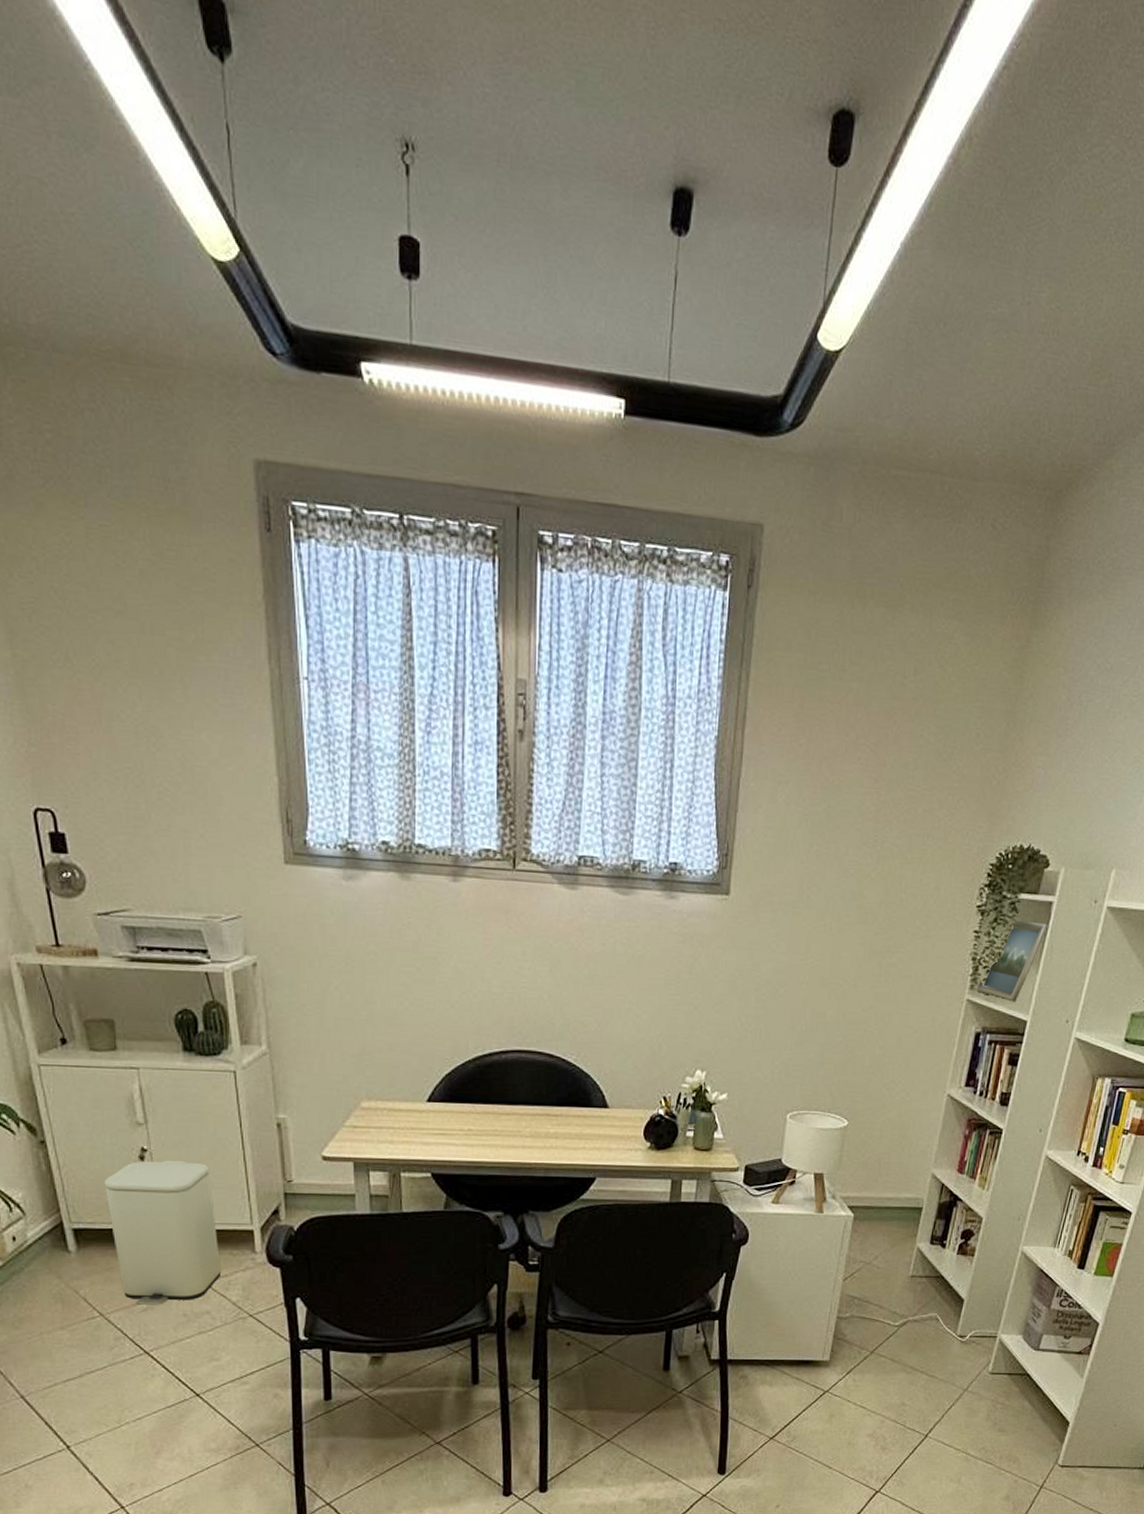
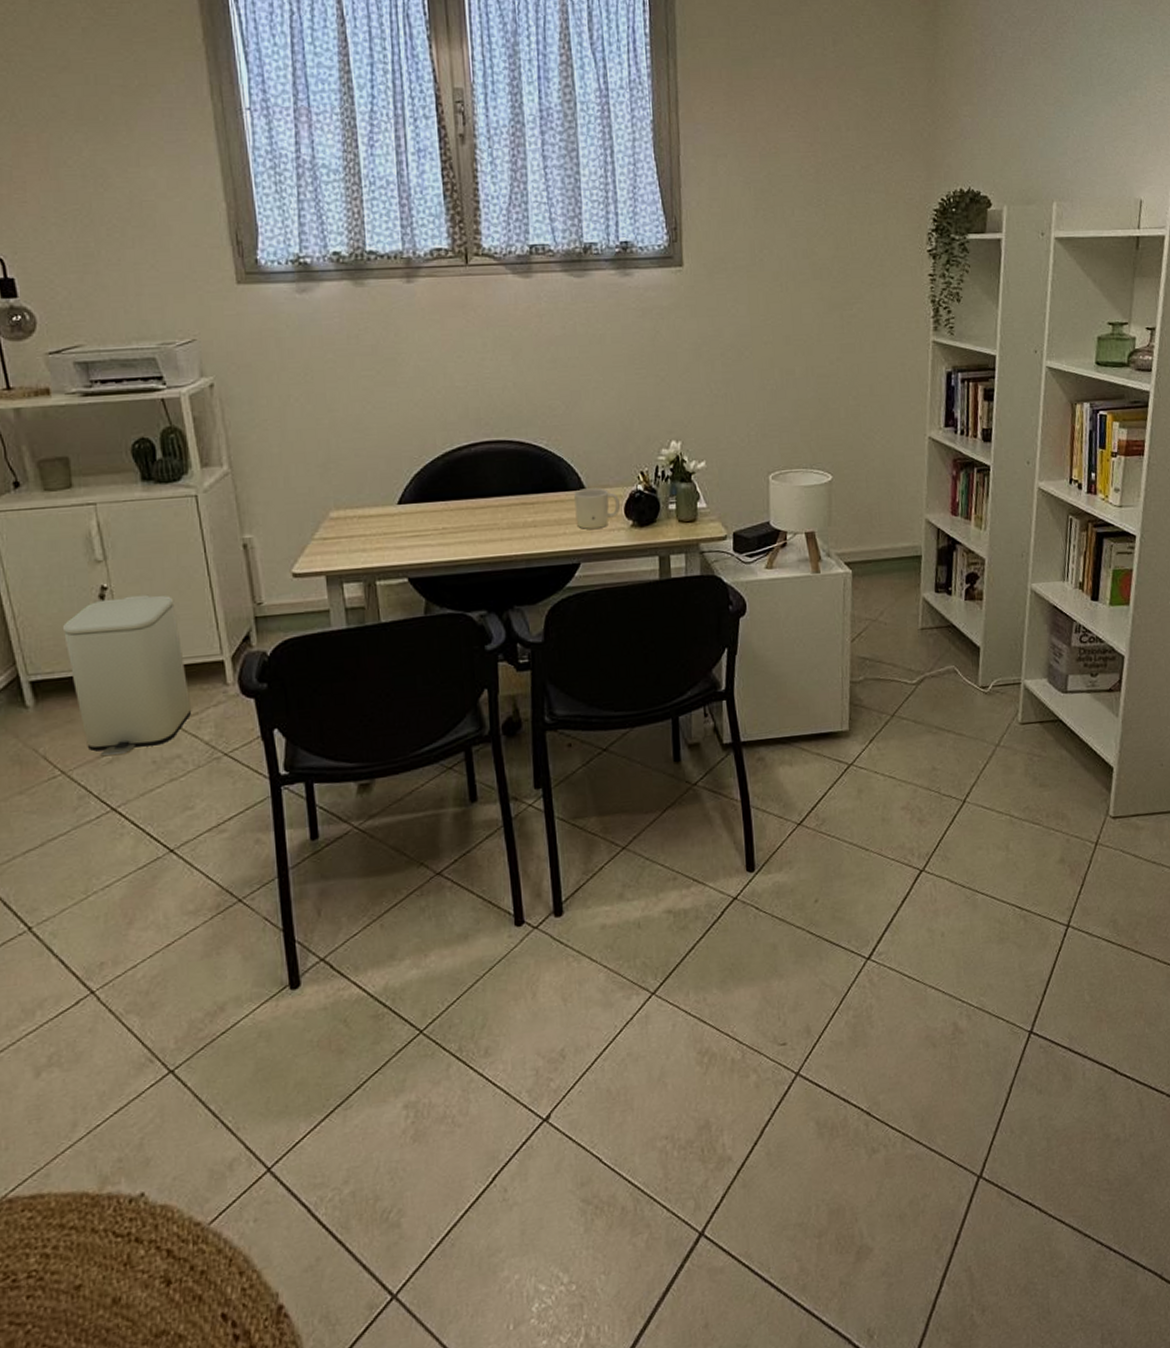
mug: none [596,1107,640,1148] -> present [574,487,620,530]
picture frame: present [976,920,1049,1002] -> none [940,260,1002,339]

